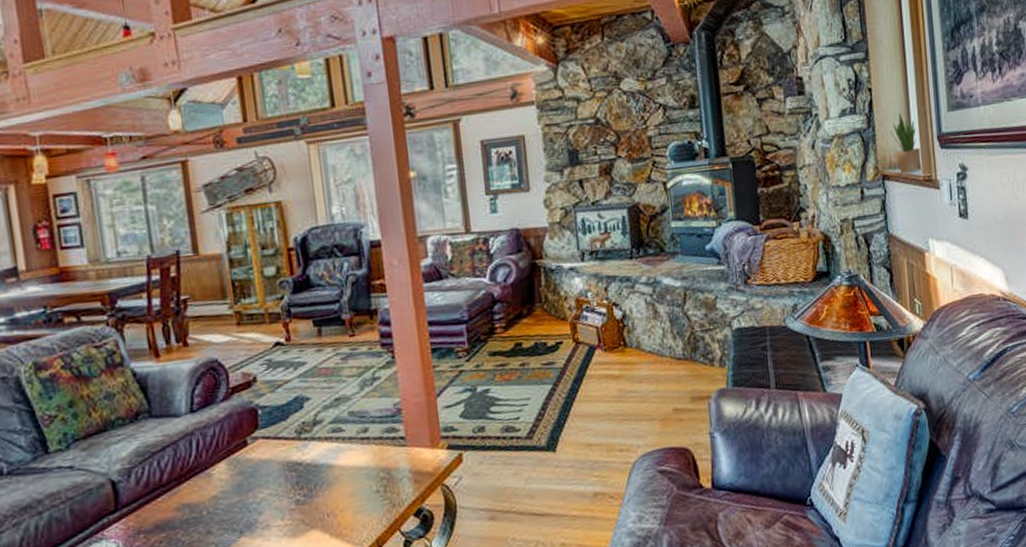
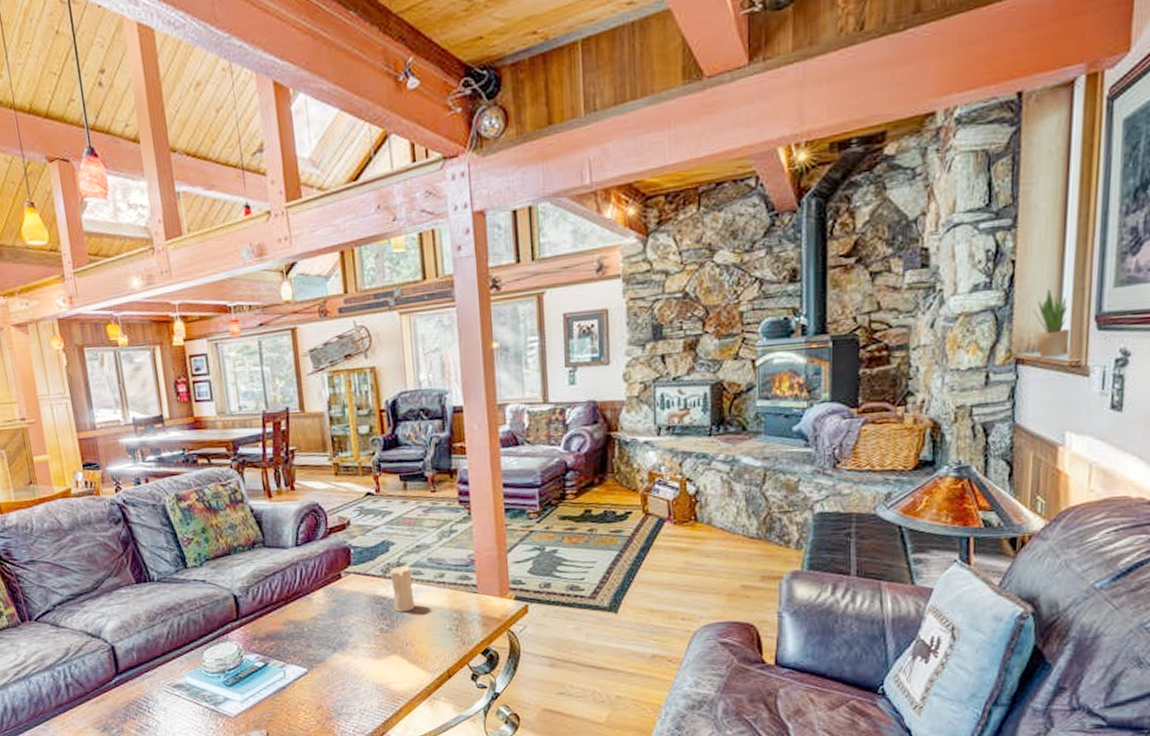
candle: none [305,423,336,478] -> present [390,566,415,612]

